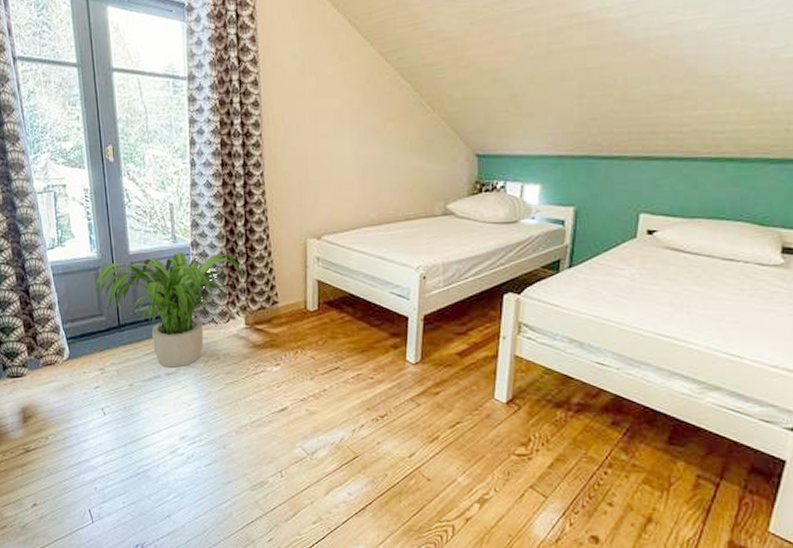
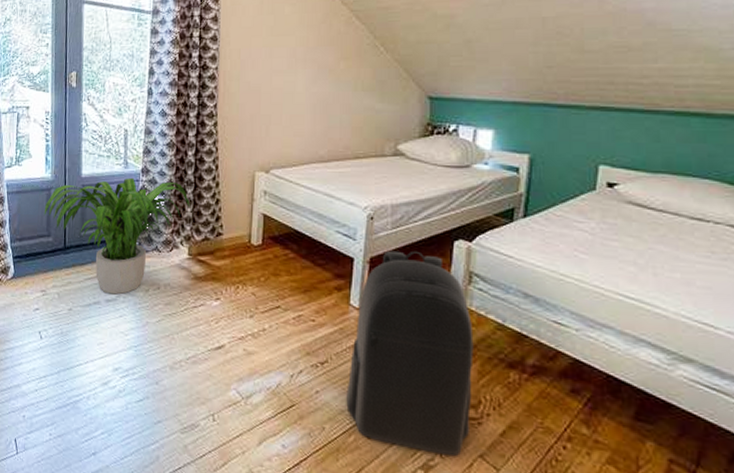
backpack: none [406,307,524,488] -> present [346,250,474,456]

